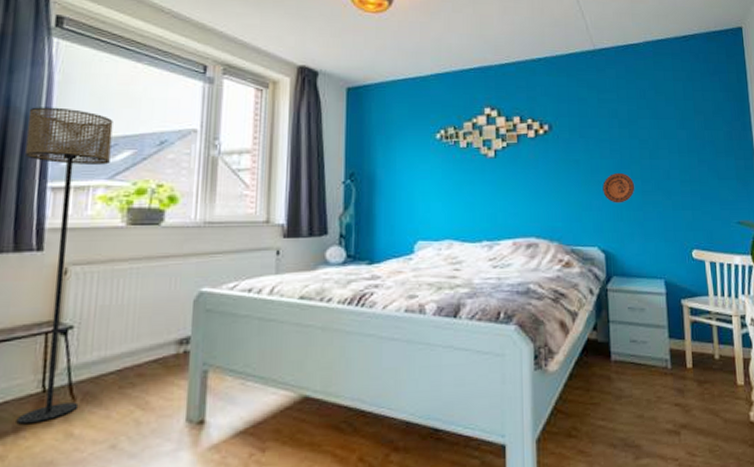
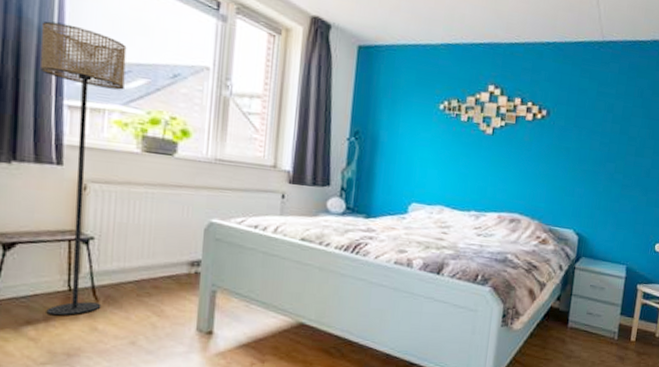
decorative plate: present [603,172,635,203] -> none [586,164,617,194]

